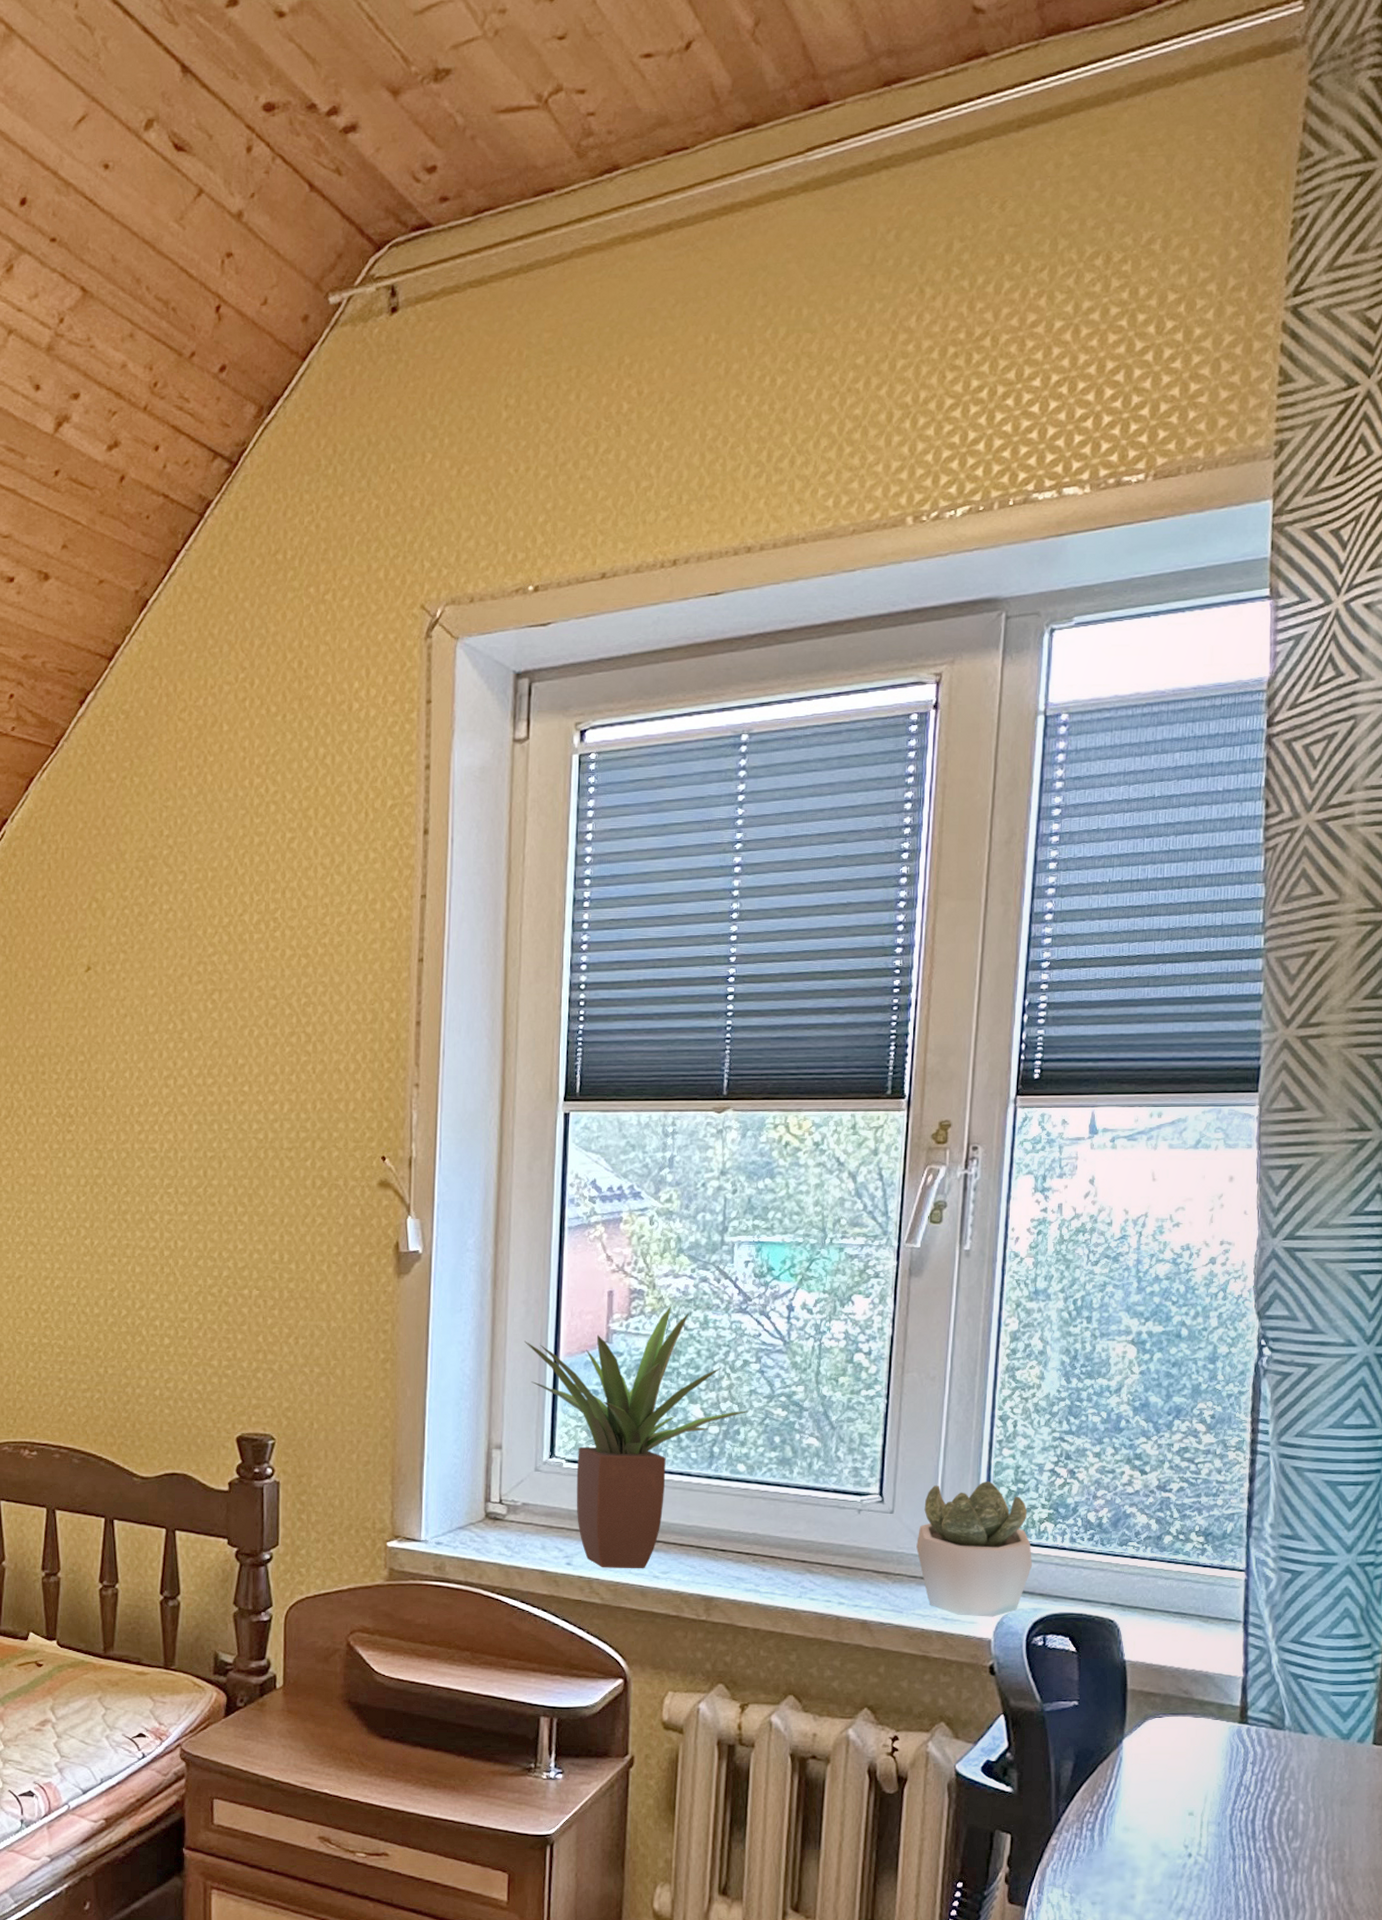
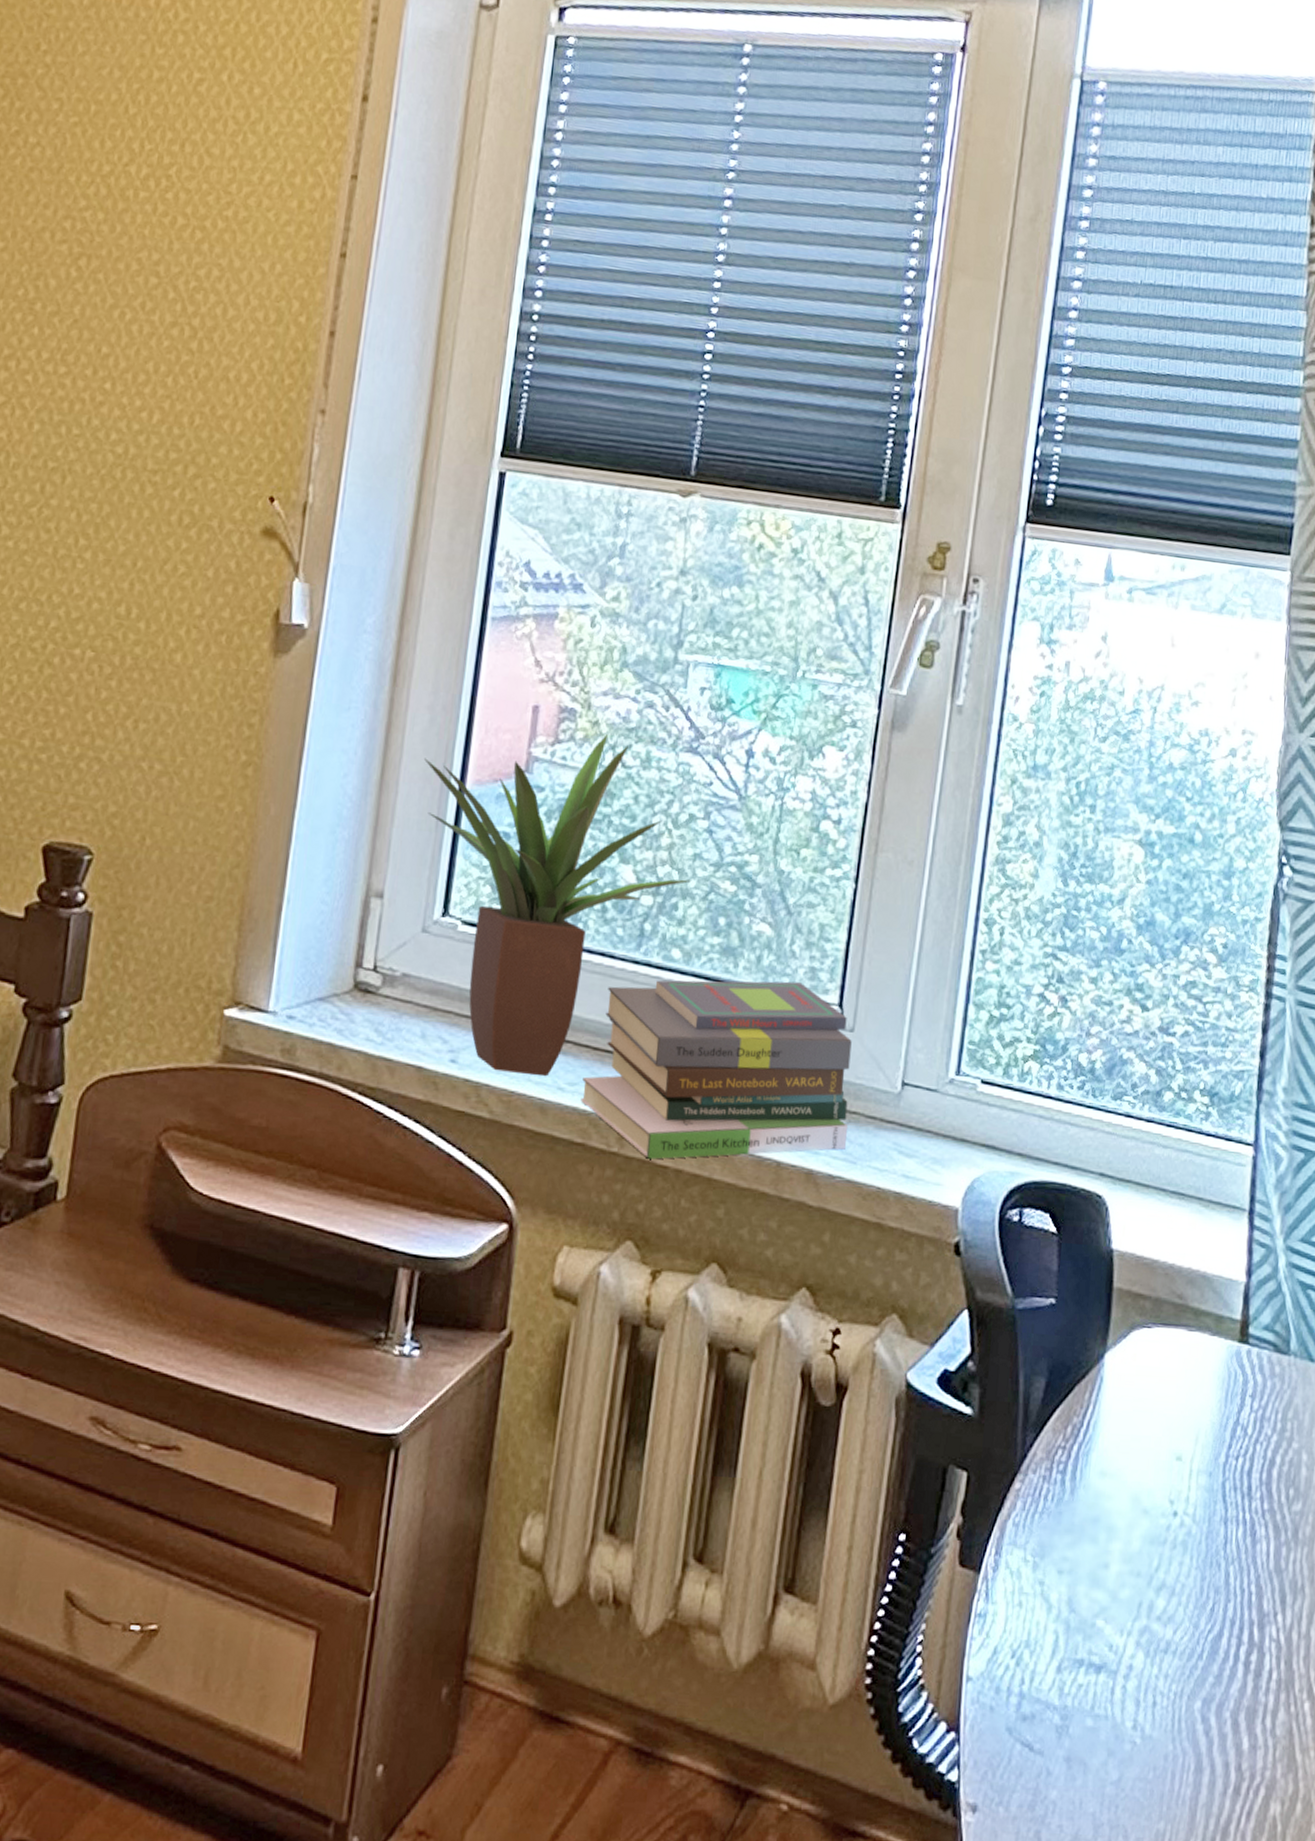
books: none [673,1480,893,1623] -> present [581,980,852,1160]
succulent plant: present [916,1481,1033,1617] -> none [878,1000,1013,1179]

